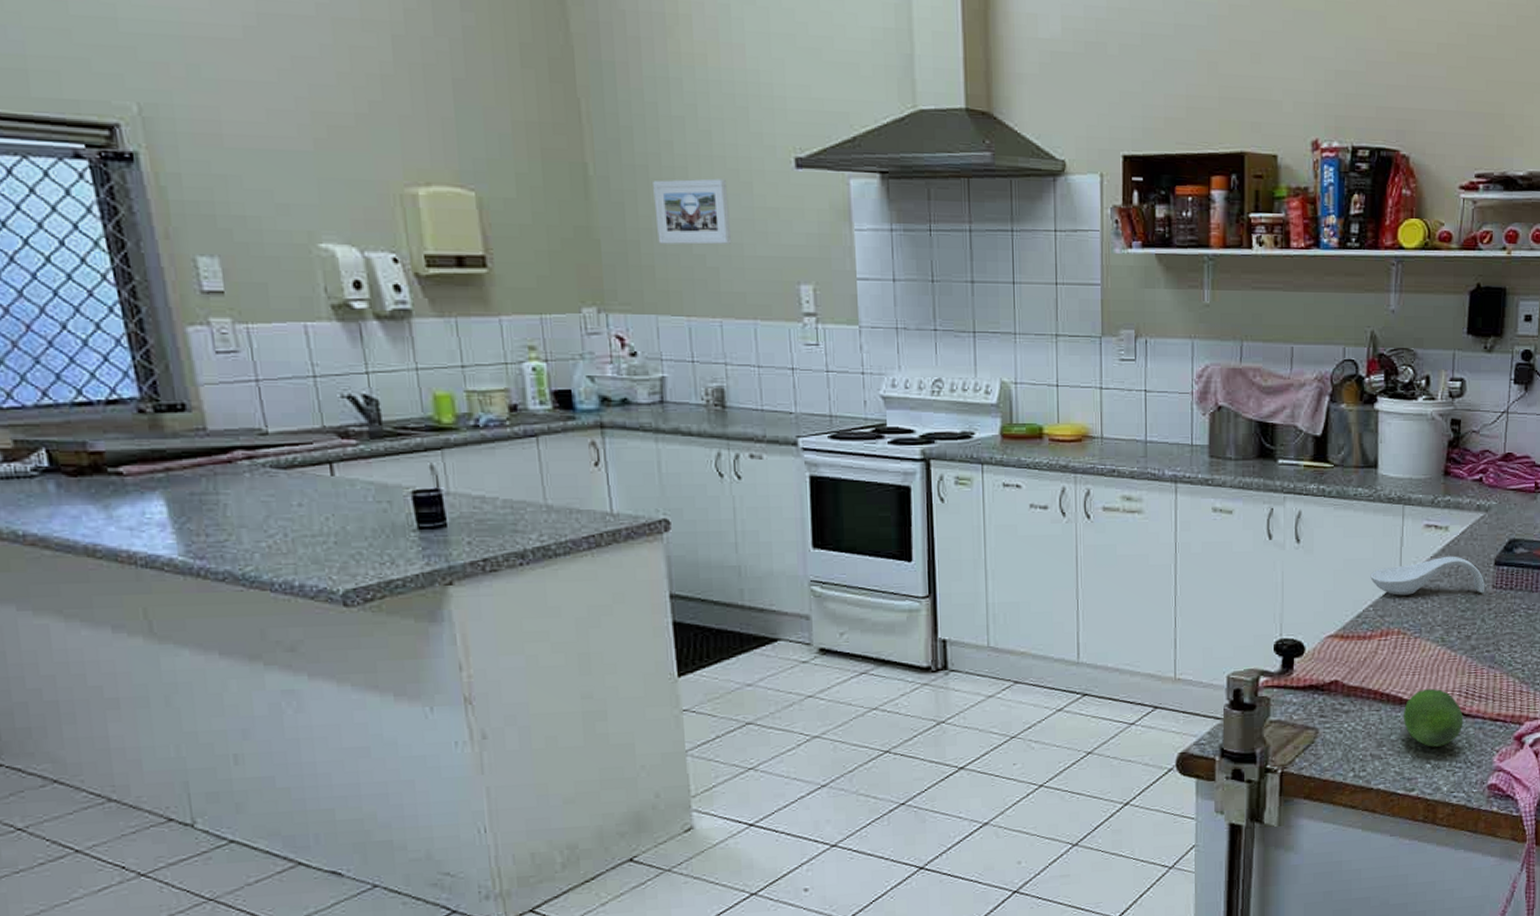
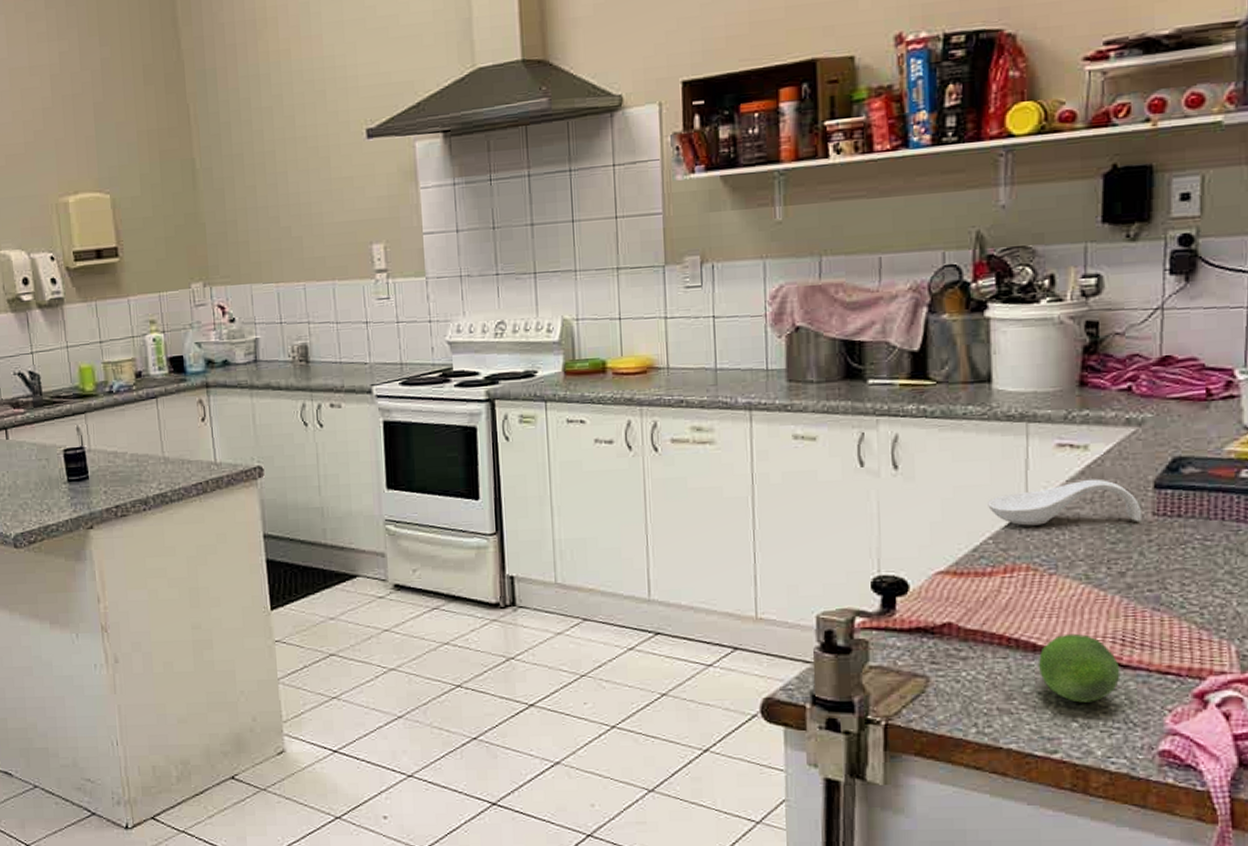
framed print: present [653,178,732,245] -> none [247,157,313,221]

